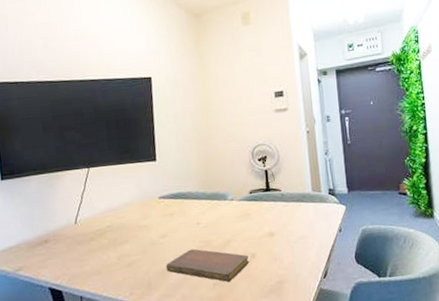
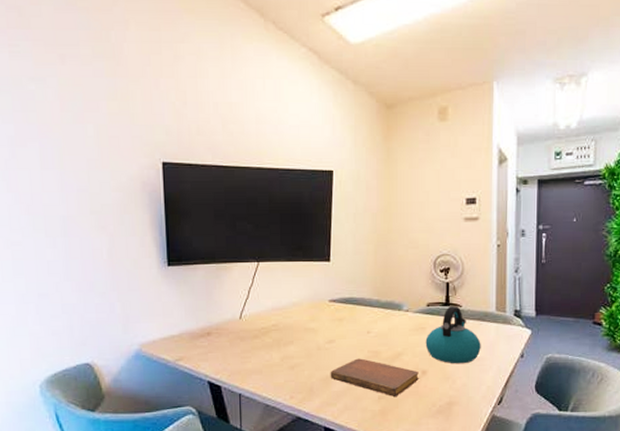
kettle: none [251,190,303,245] -> present [425,306,481,364]

